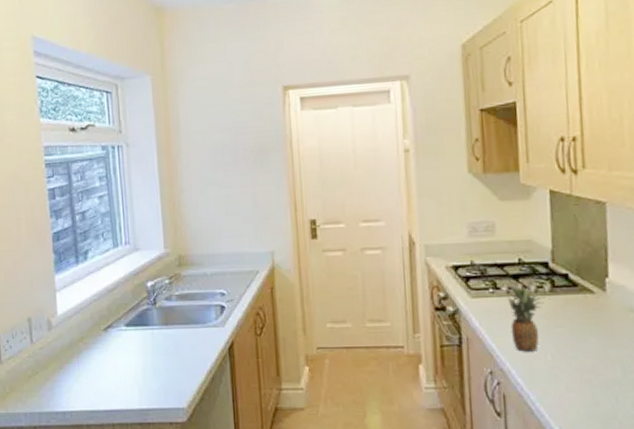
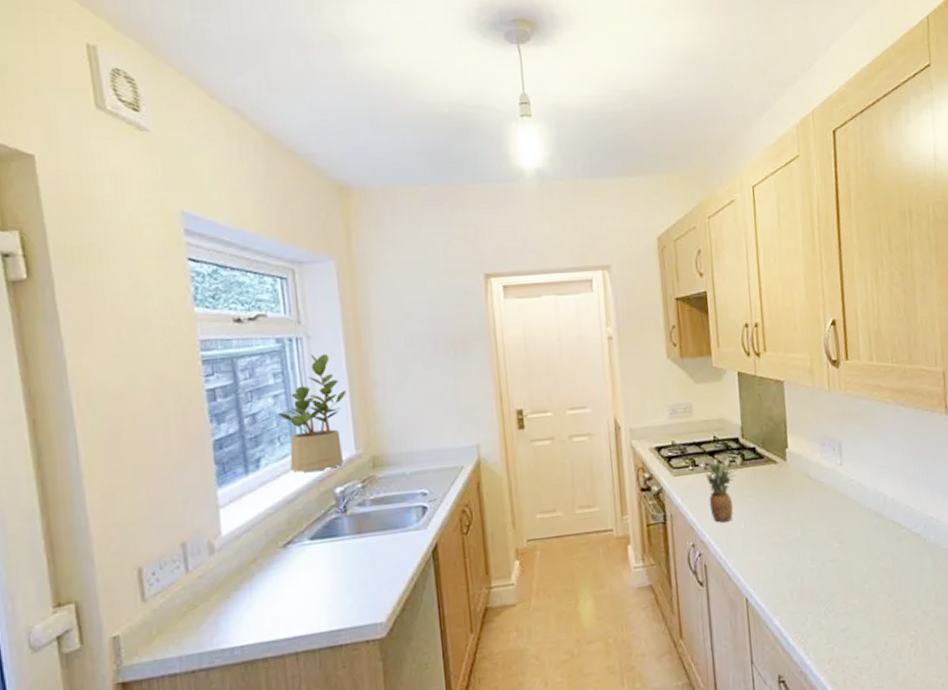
potted plant: none [102,160,158,266] -> present [278,353,347,473]

